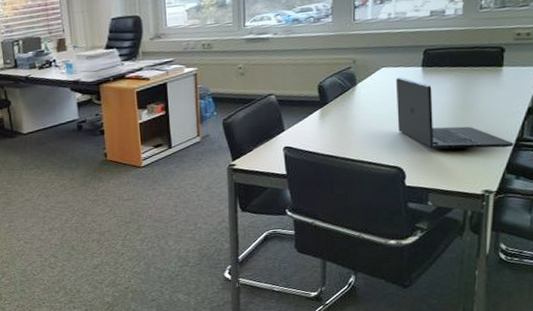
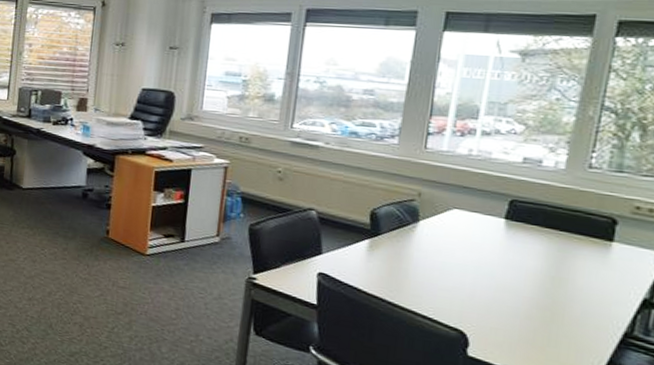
laptop: present [395,77,514,149] -> none [465,224,620,343]

